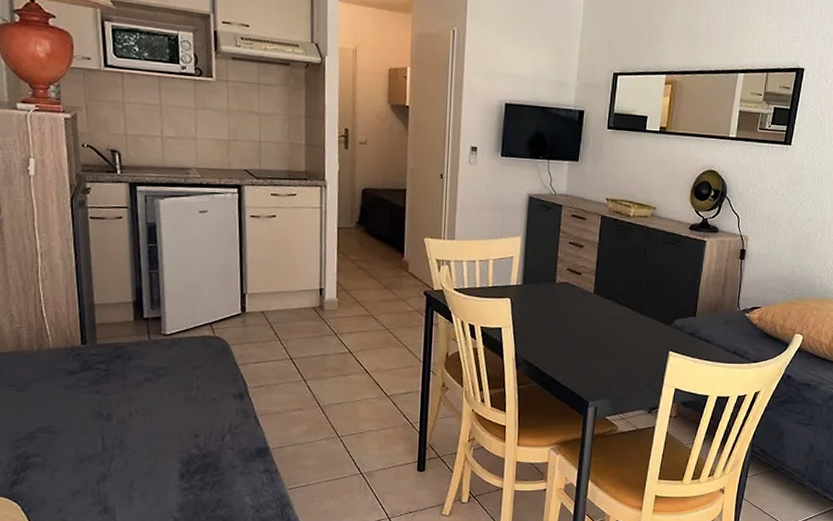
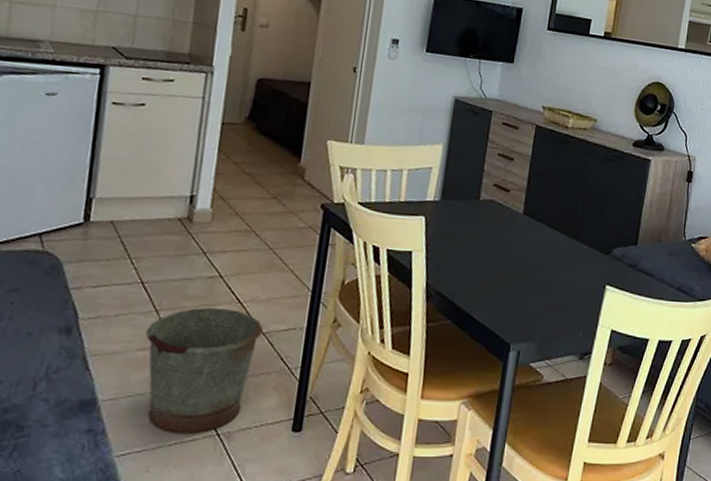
bucket: none [299,376,388,472] -> present [145,307,264,433]

